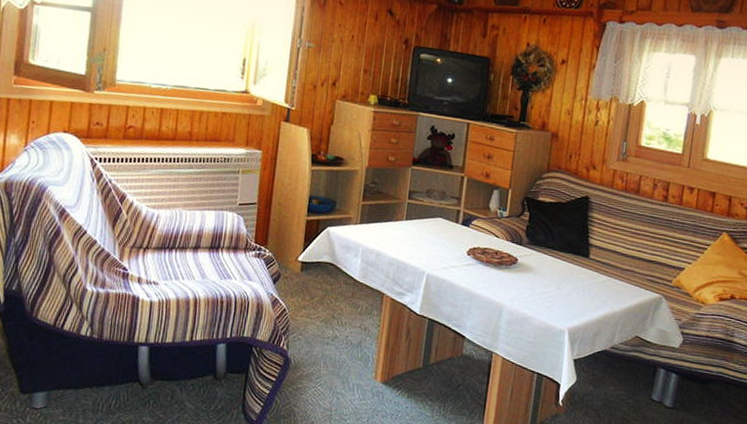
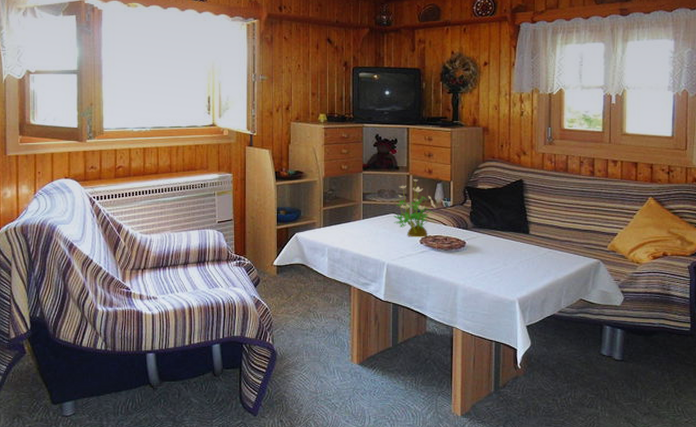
potted plant: none [439,182,491,249] -> present [393,179,437,237]

